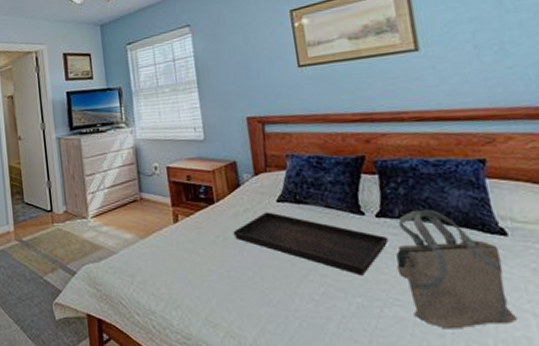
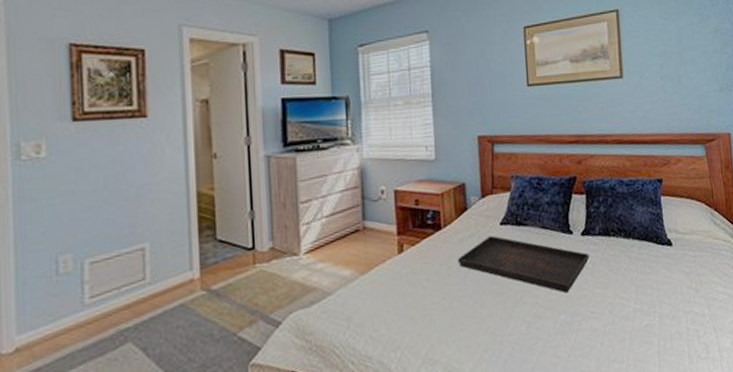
tote bag: present [396,209,519,329] -> none [594,225,675,335]

